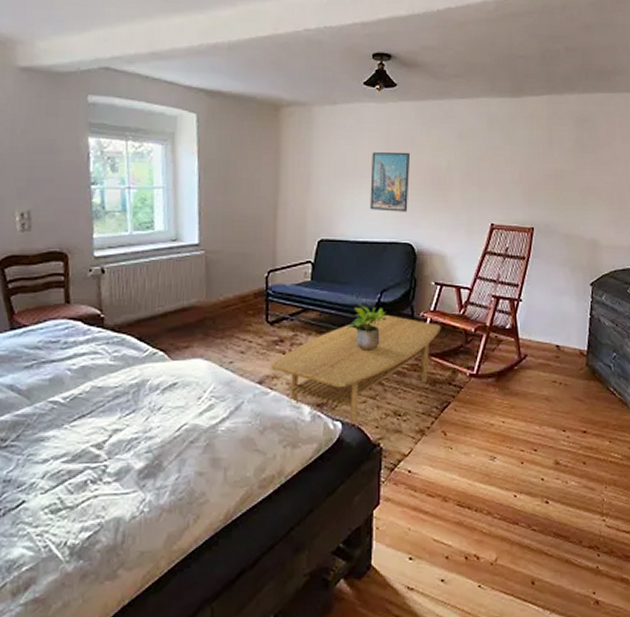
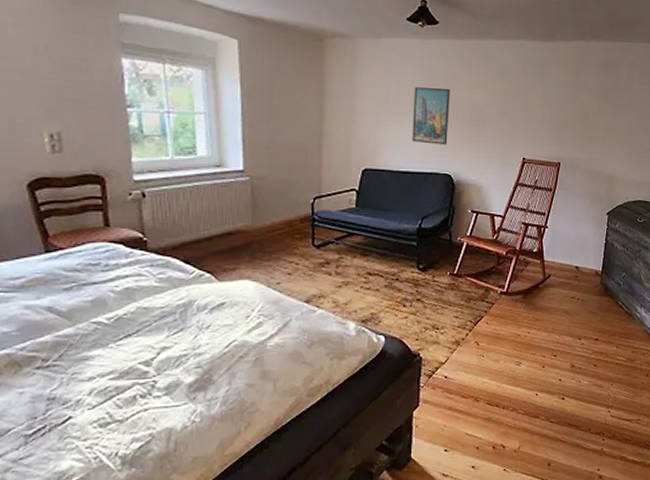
coffee table: present [270,315,441,427] -> none [317,240,476,340]
potted plant: present [345,303,386,351] -> none [388,229,426,272]

